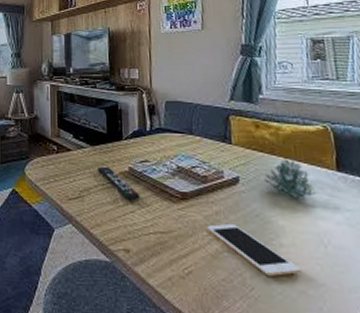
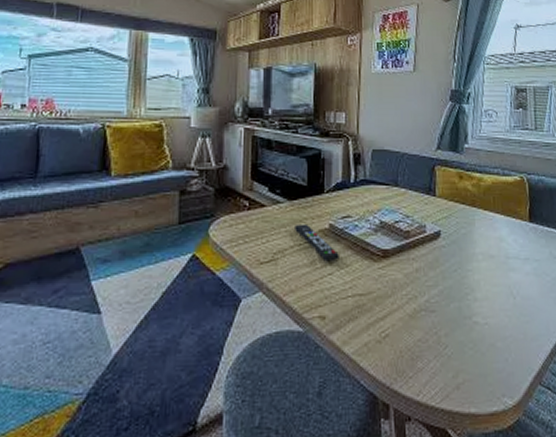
cell phone: present [207,223,302,276] -> none [407,280,492,332]
succulent plant: present [264,159,316,198] -> none [464,211,510,250]

